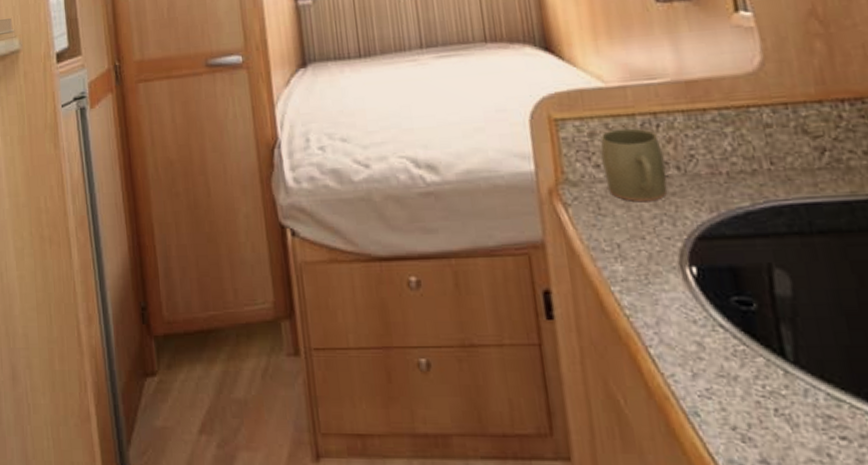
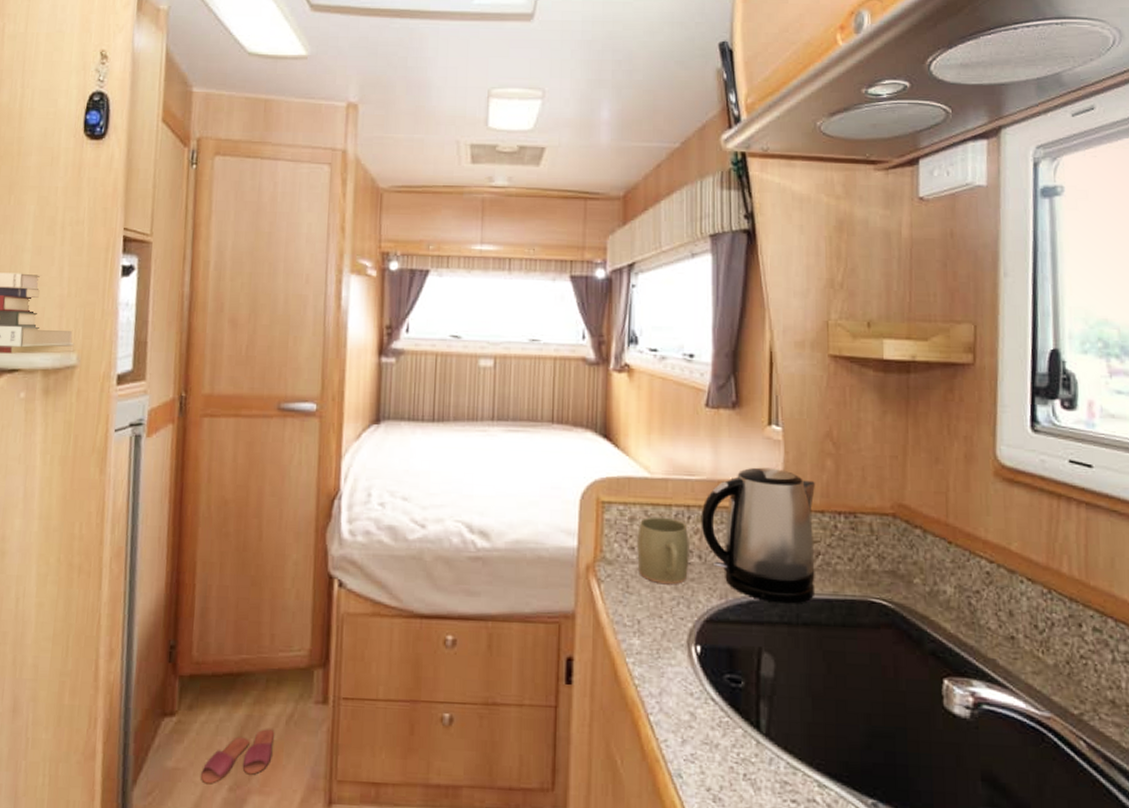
slippers: none [189,384,254,442] -> present [201,729,274,784]
kettle: none [671,58,827,211] -> present [701,467,815,604]

